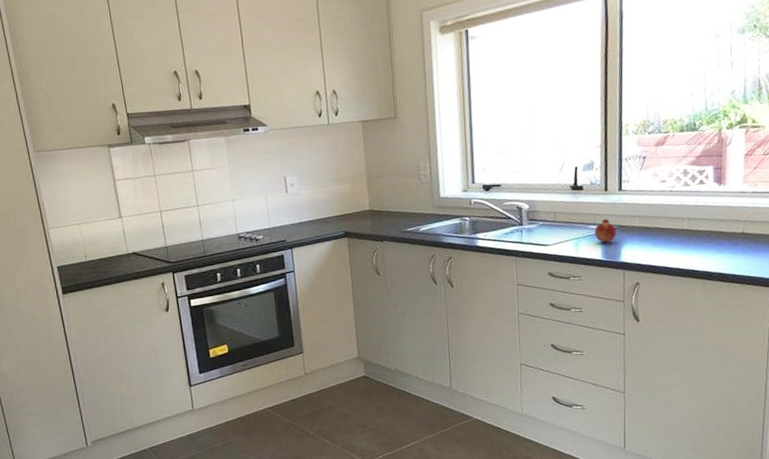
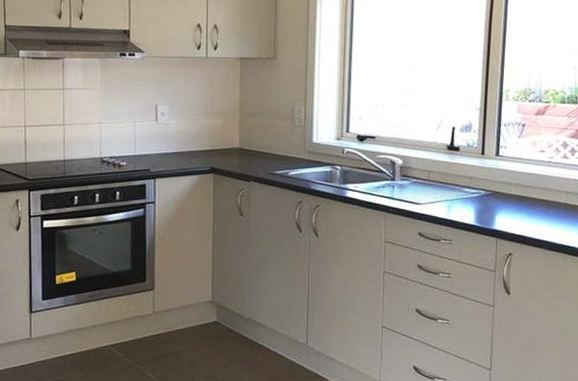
fruit: present [595,218,617,243] -> none [469,182,491,208]

